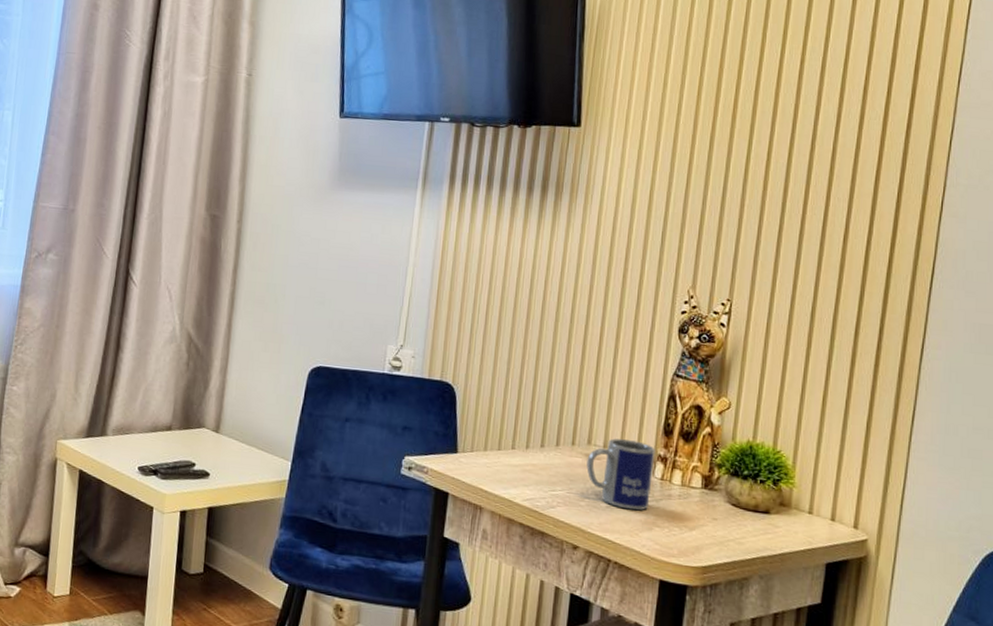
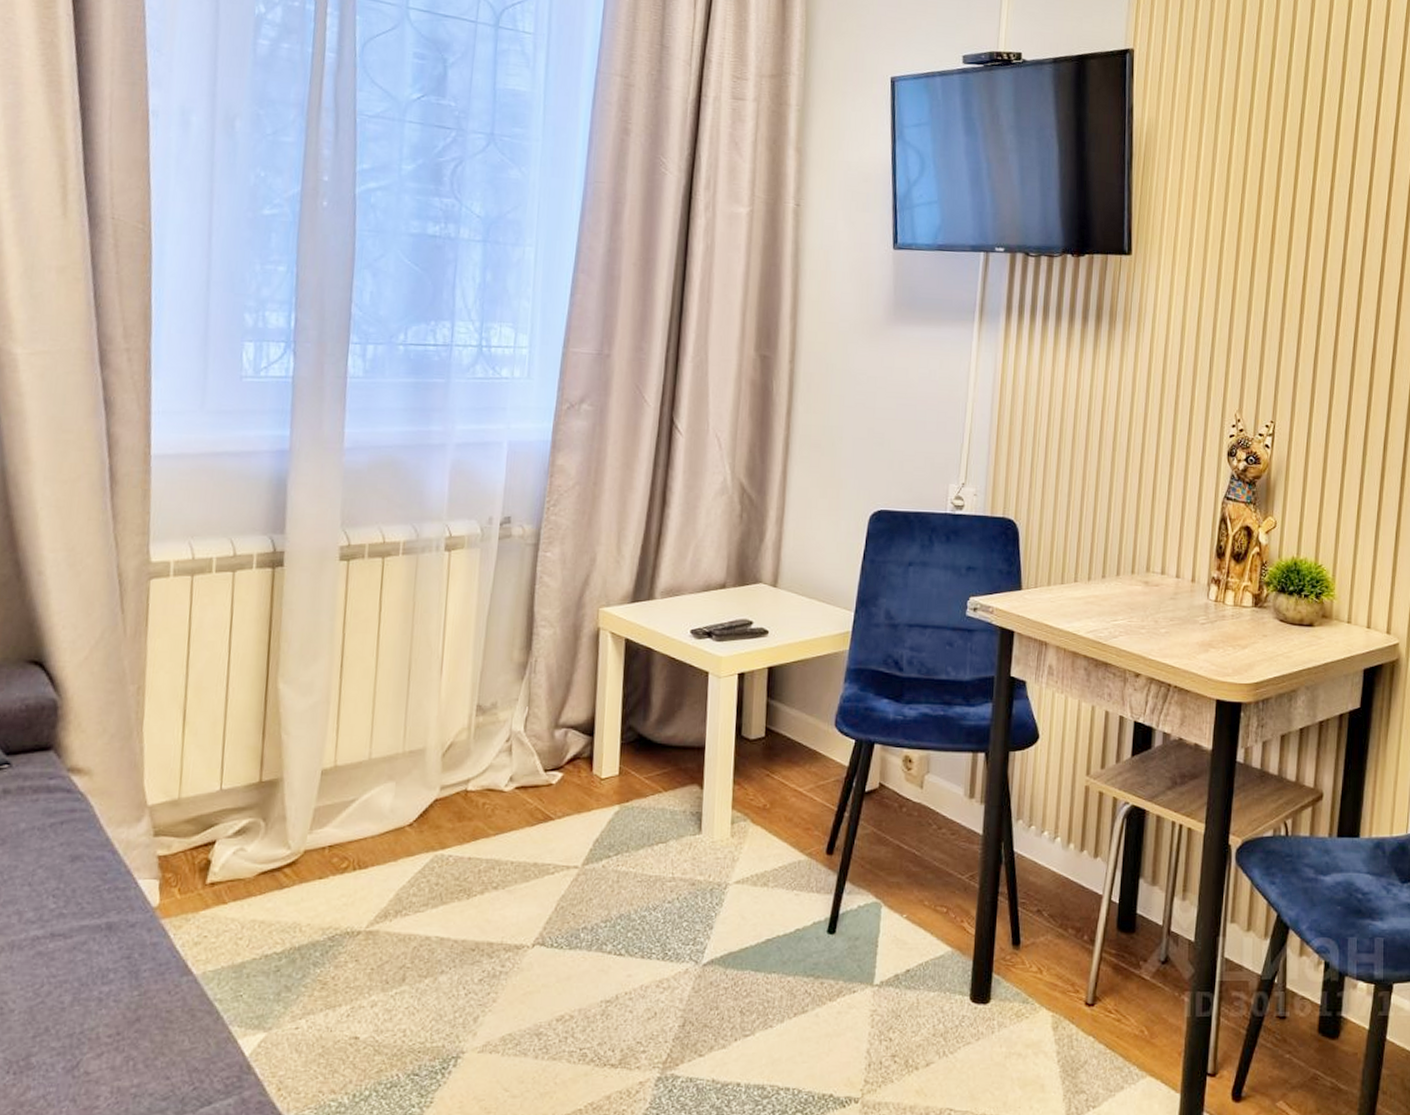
mug: present [586,438,655,511] -> none [1146,564,1209,634]

